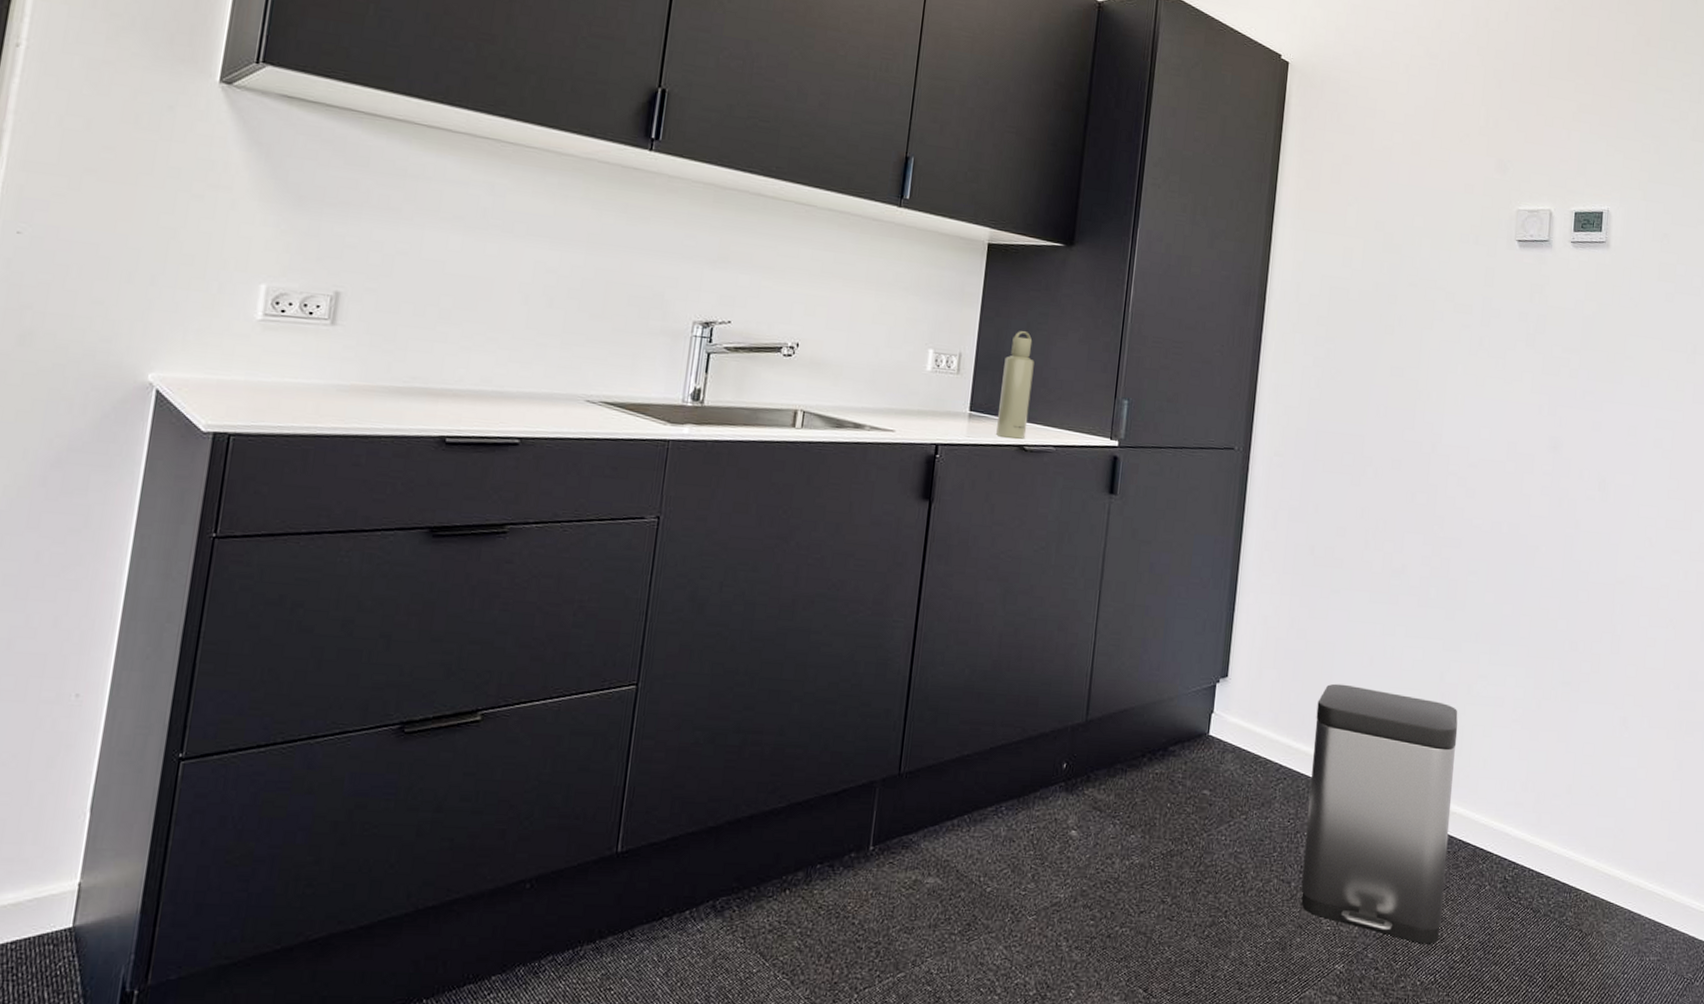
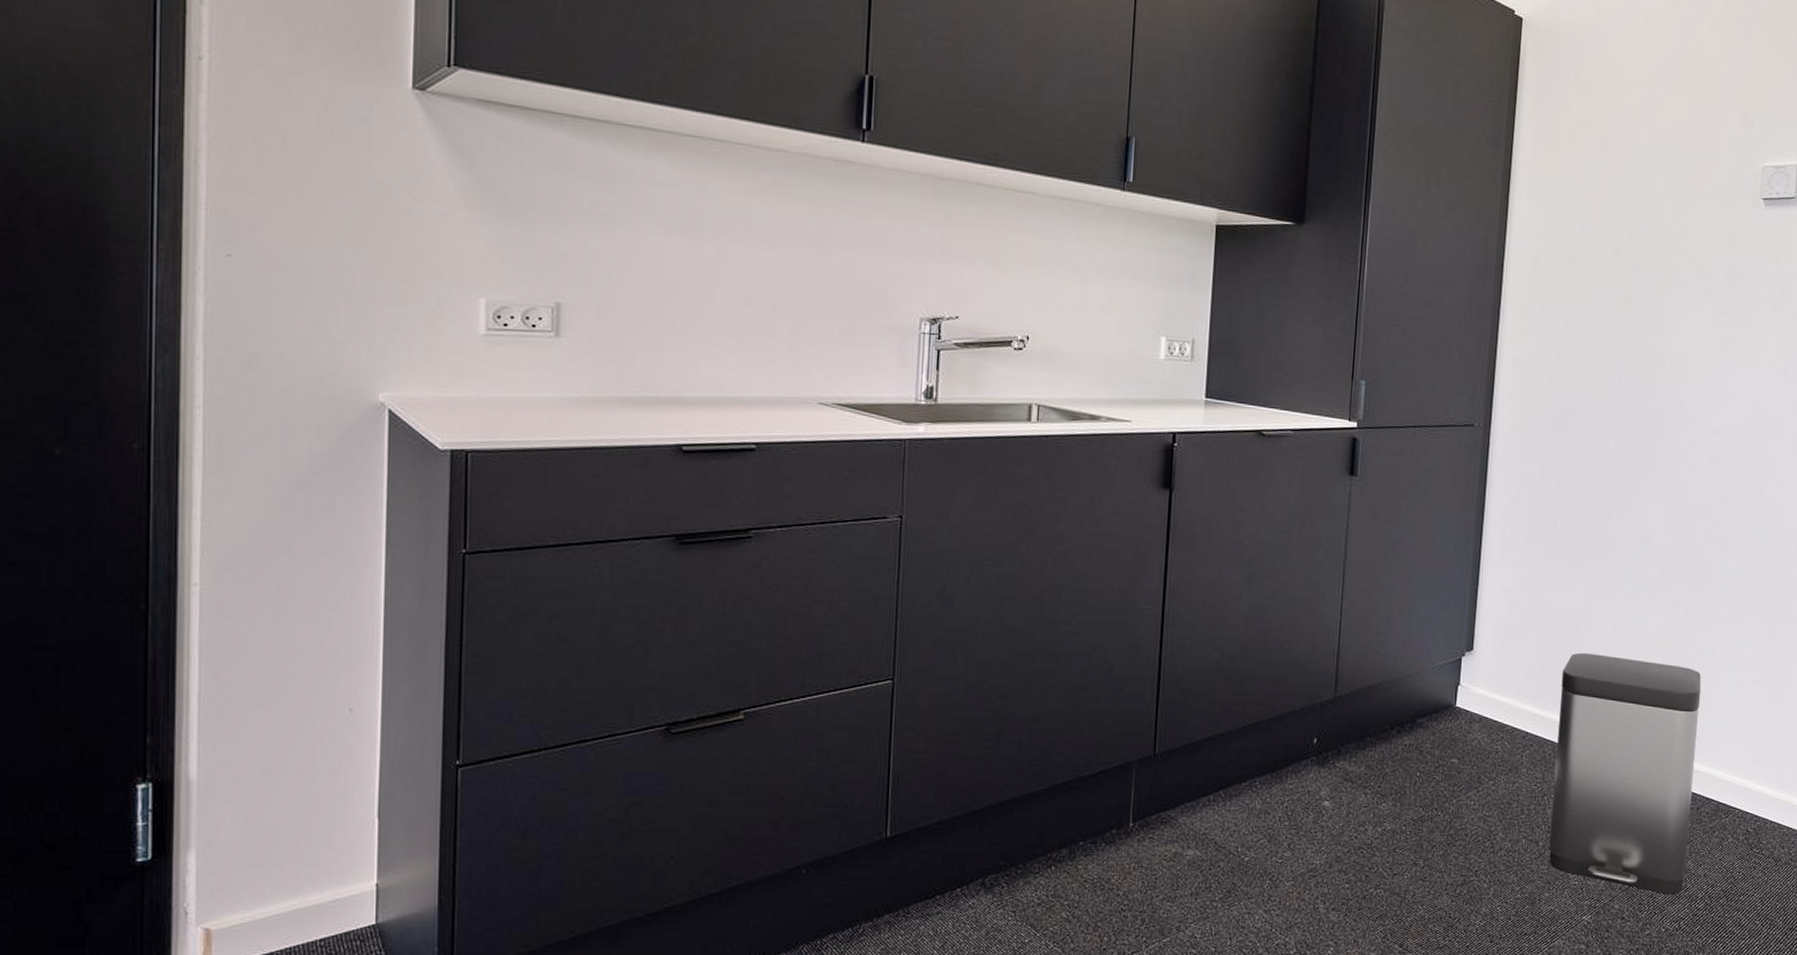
bottle: present [995,331,1035,440] -> none [1232,314,1269,425]

